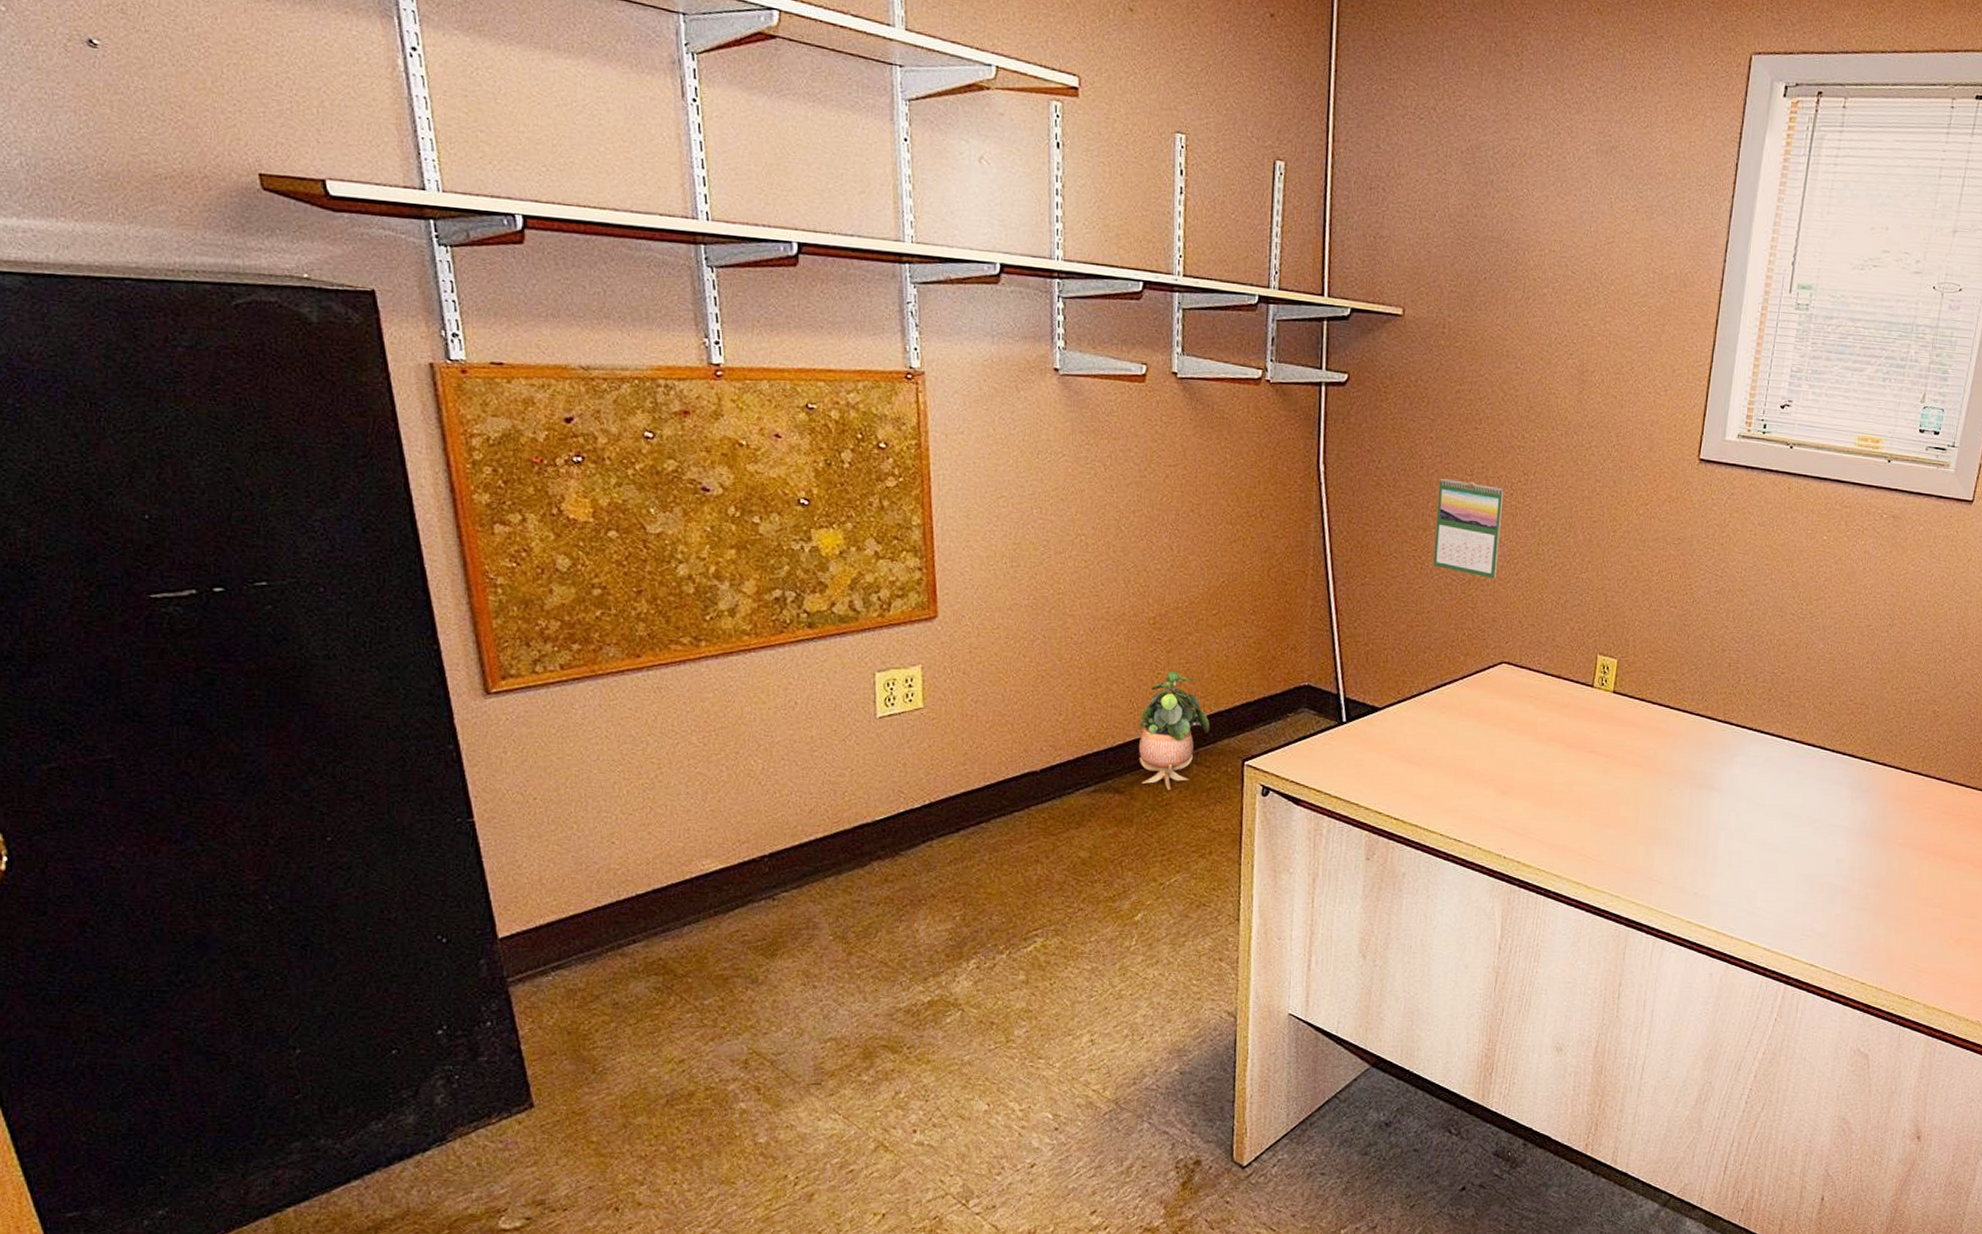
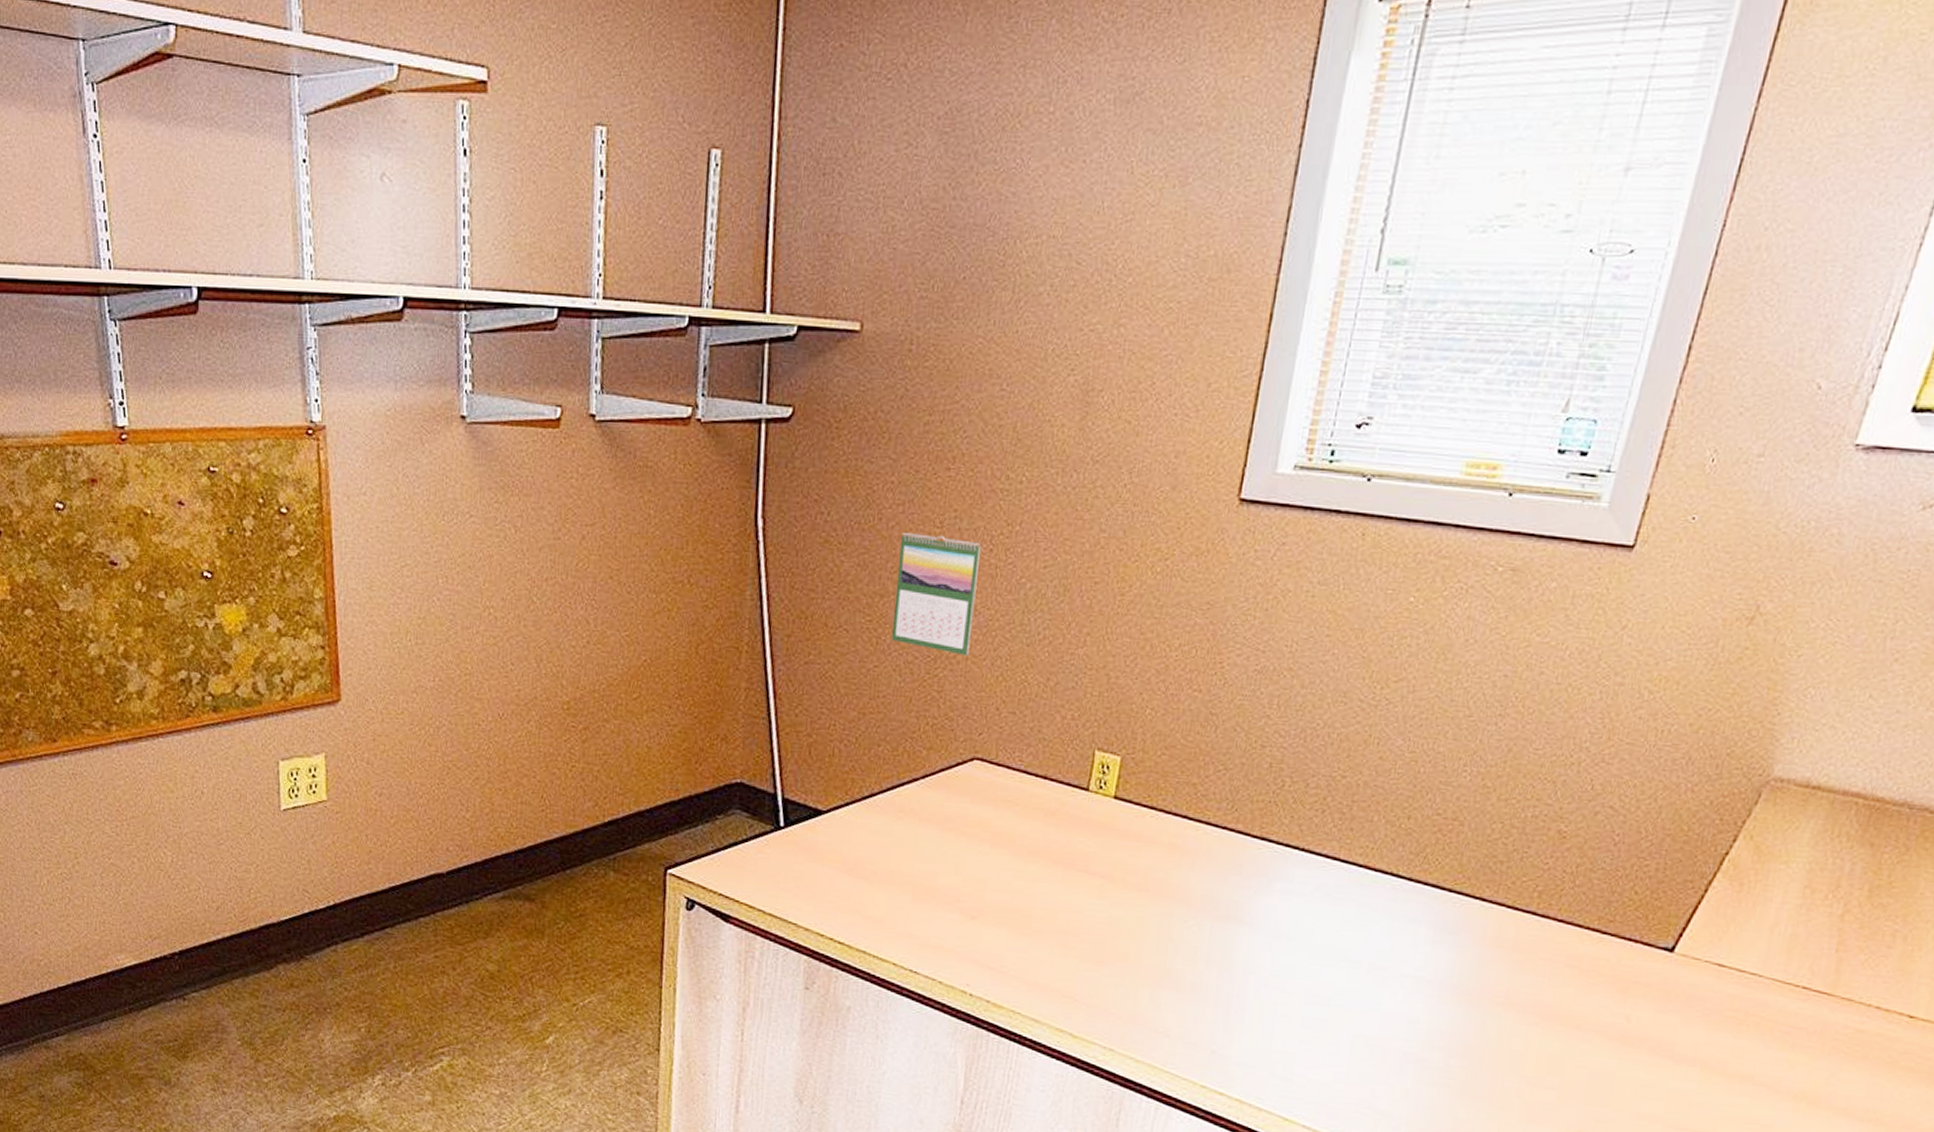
potted plant: present [1138,670,1210,790] -> none [550,763,629,899]

